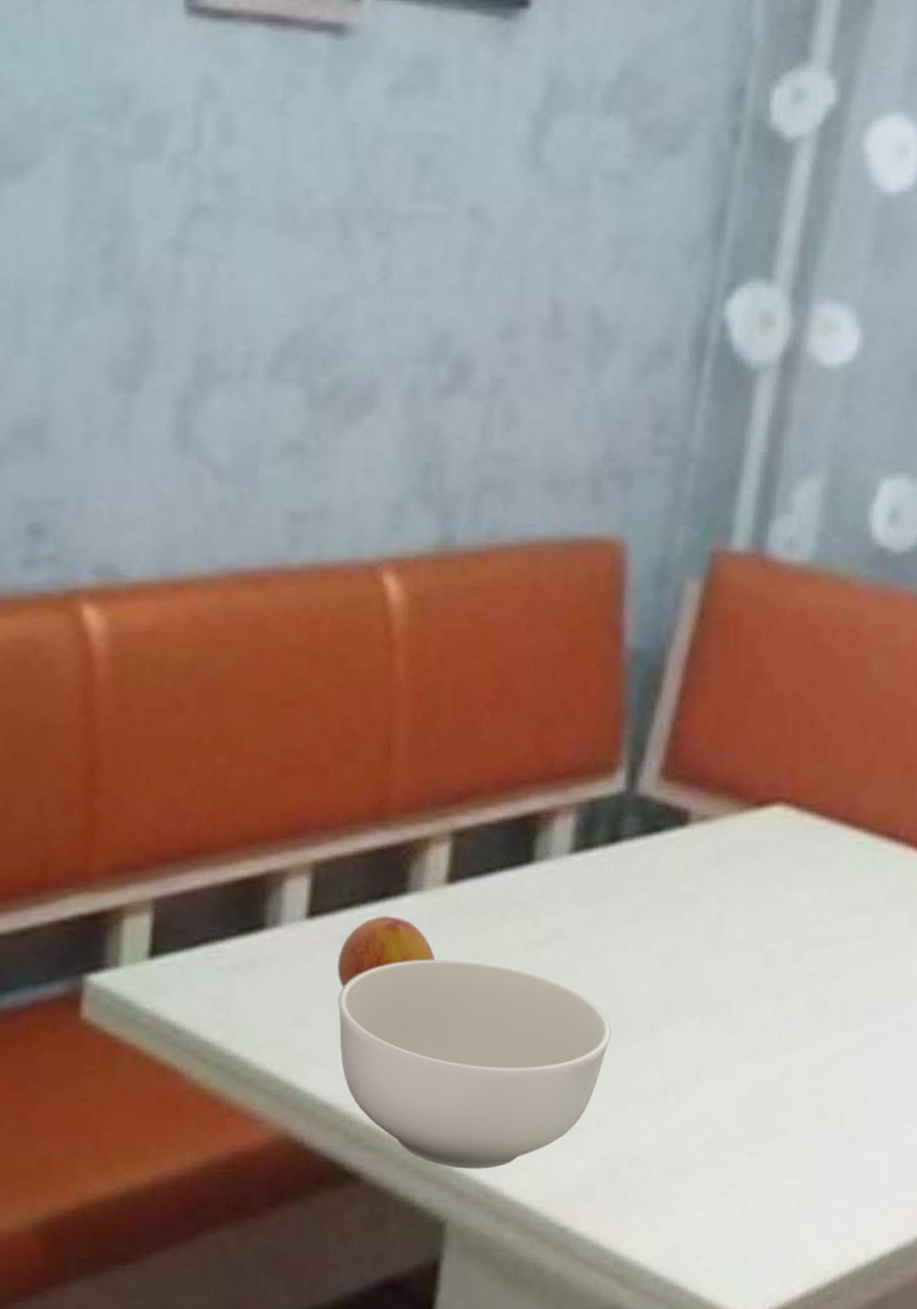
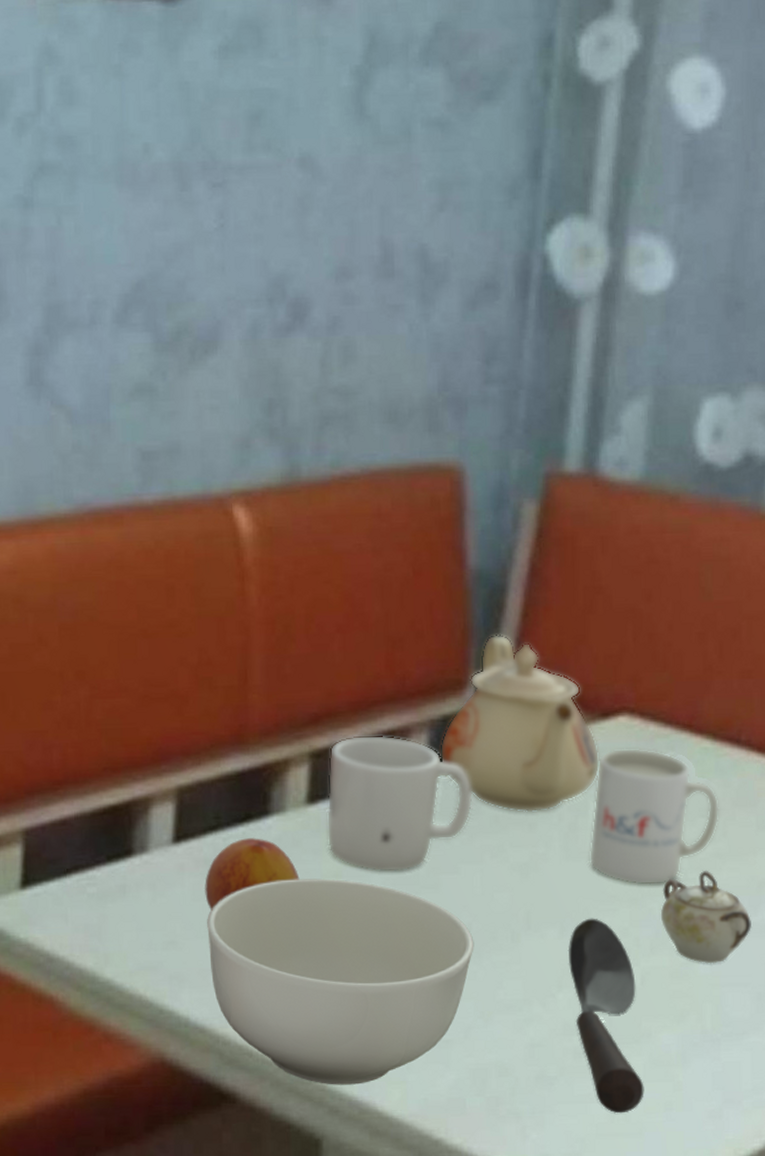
mug: none [465,815,619,956] -> present [326,735,474,872]
teapot: none [586,717,752,902] -> present [440,634,600,813]
spoon: none [707,1011,778,1209] -> present [568,918,644,1114]
mug: none [734,839,872,980] -> present [589,748,720,885]
sugar bowl: none [805,966,899,1062] -> present [661,870,753,964]

